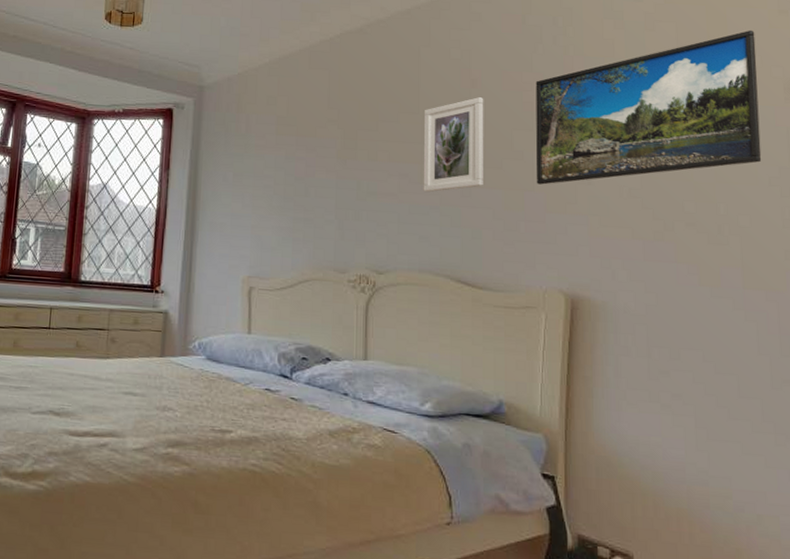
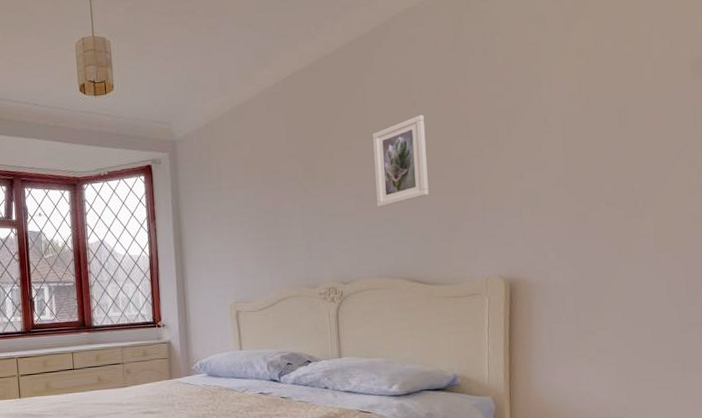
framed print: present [535,29,762,185] -> none [469,15,672,187]

